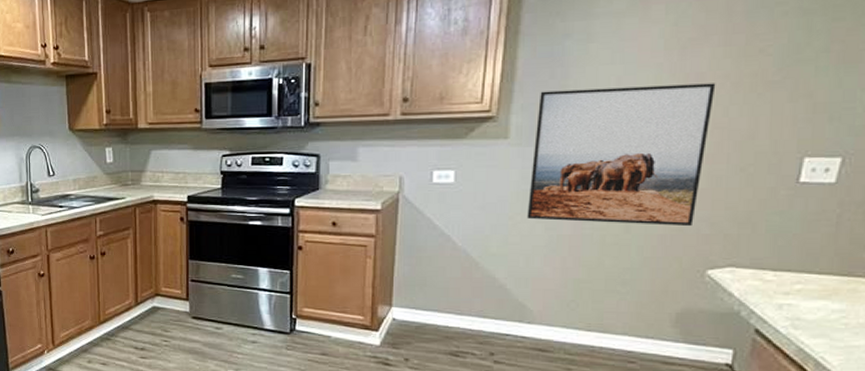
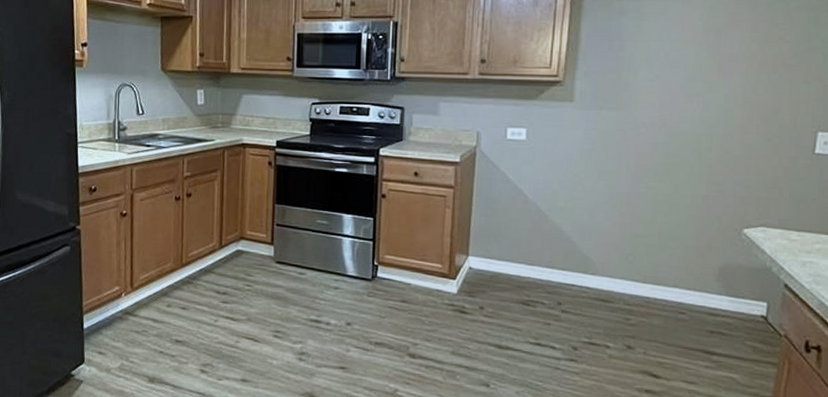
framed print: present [527,83,716,227] -> none [590,61,746,189]

